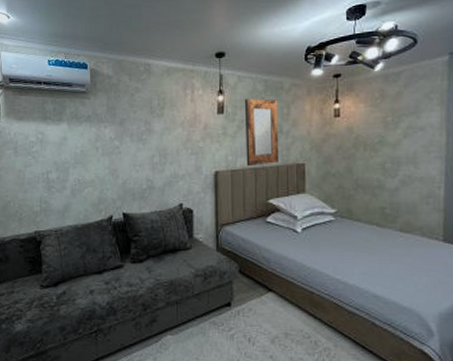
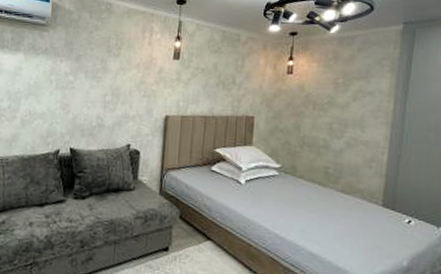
home mirror: present [244,98,280,167] -> none [197,46,234,114]

